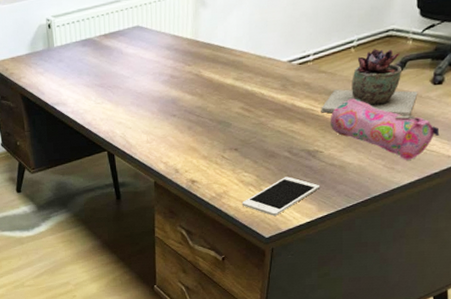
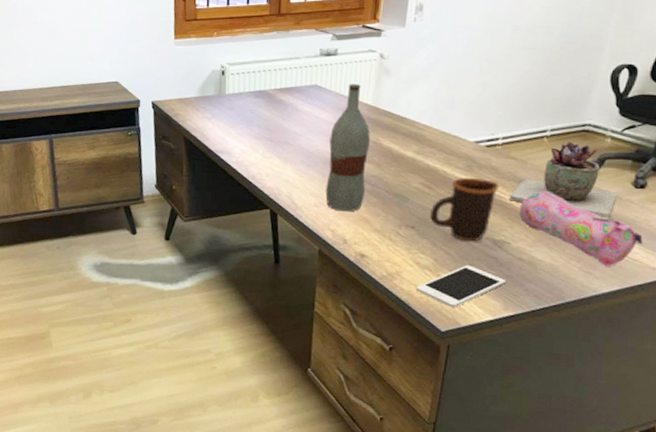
bottle: none [155,19,192,144] -> present [325,84,370,212]
mug: none [250,95,312,156] -> present [429,177,500,242]

